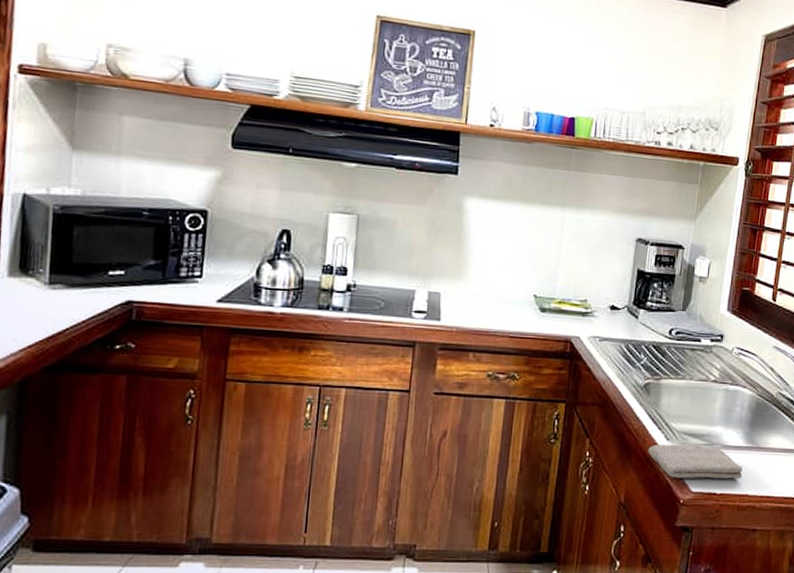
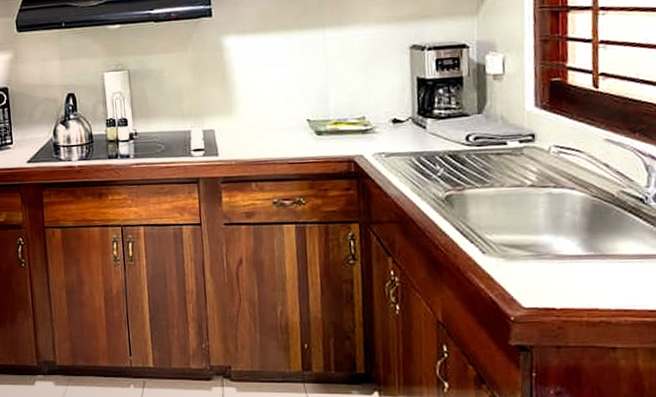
washcloth: present [648,443,743,479] -> none [462,255,588,294]

